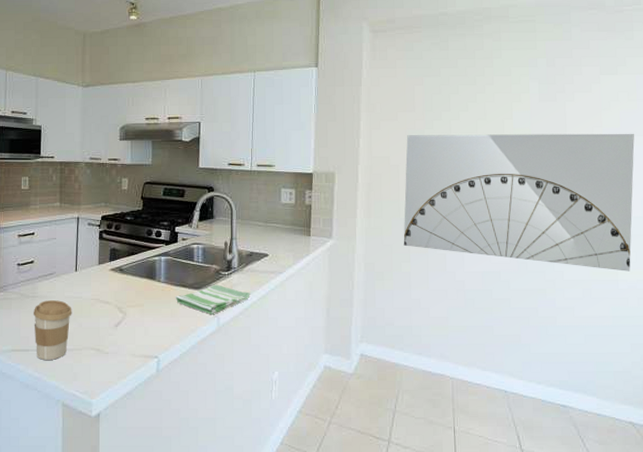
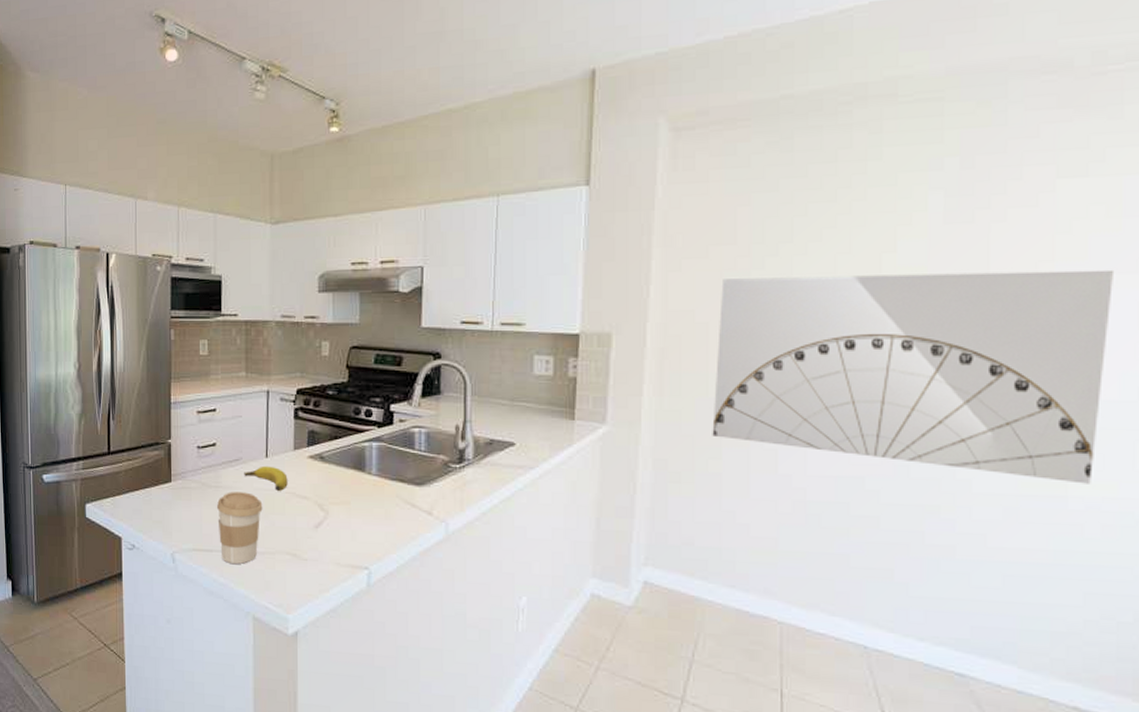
banana: none [57,278,93,298] -> present [244,465,288,491]
dish towel: present [175,285,250,315] -> none [390,481,490,520]

